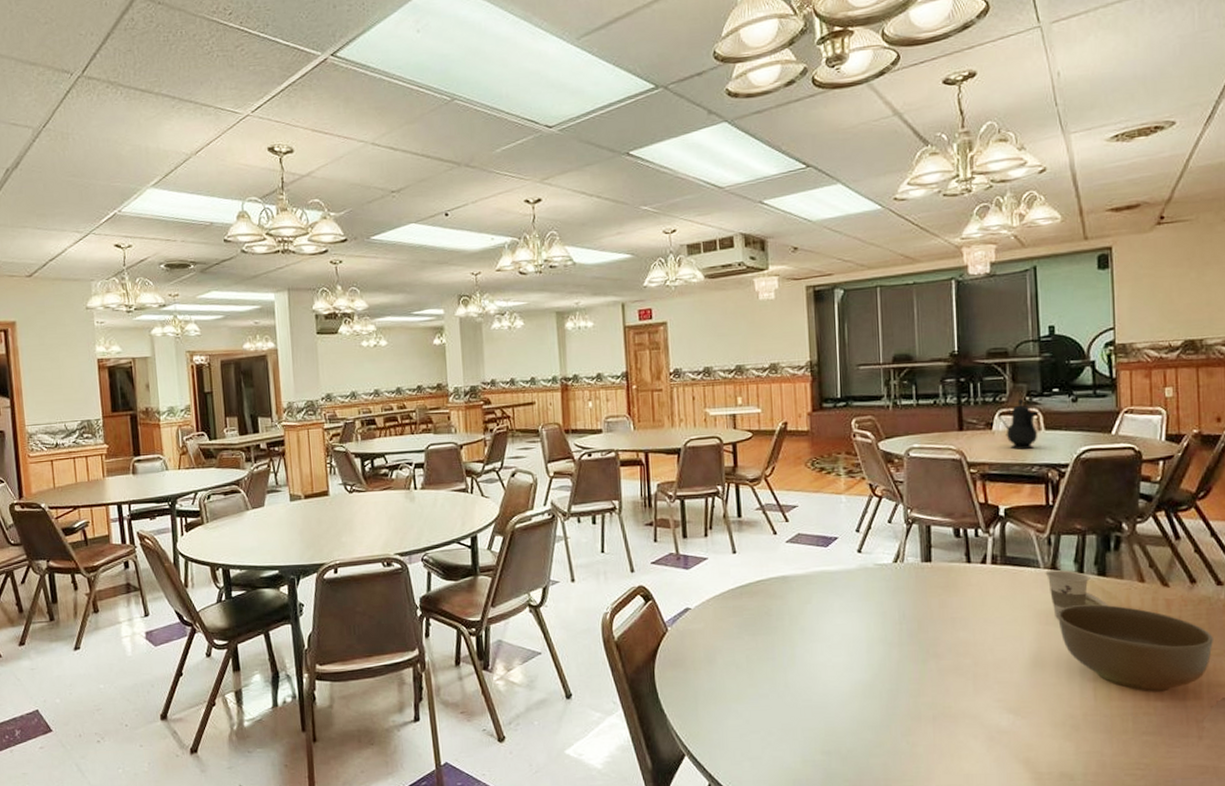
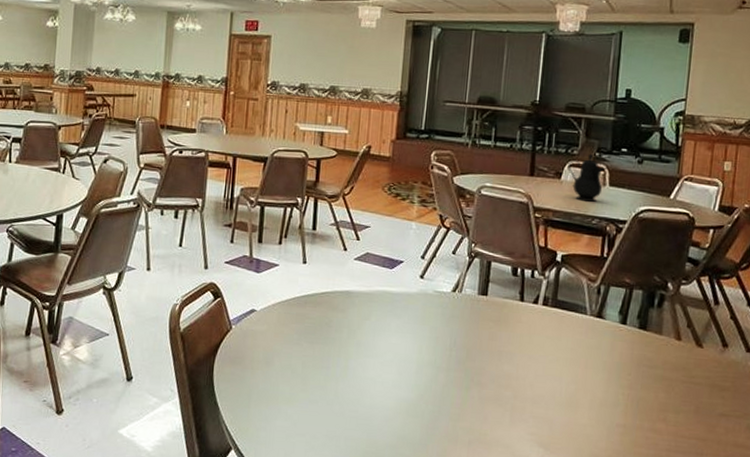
cup: present [1045,570,1109,618] -> none [591,318,645,364]
bowl: present [1056,604,1213,692] -> none [596,353,736,445]

